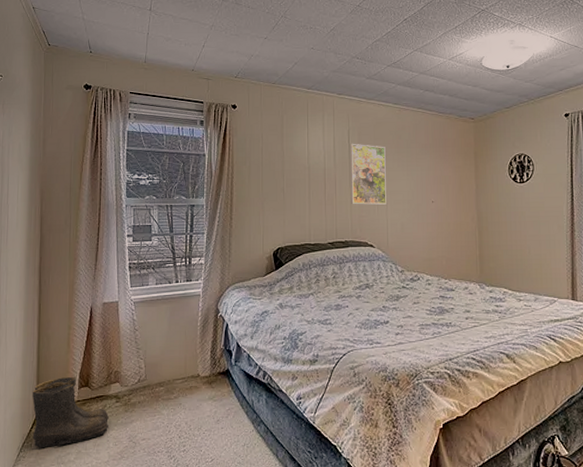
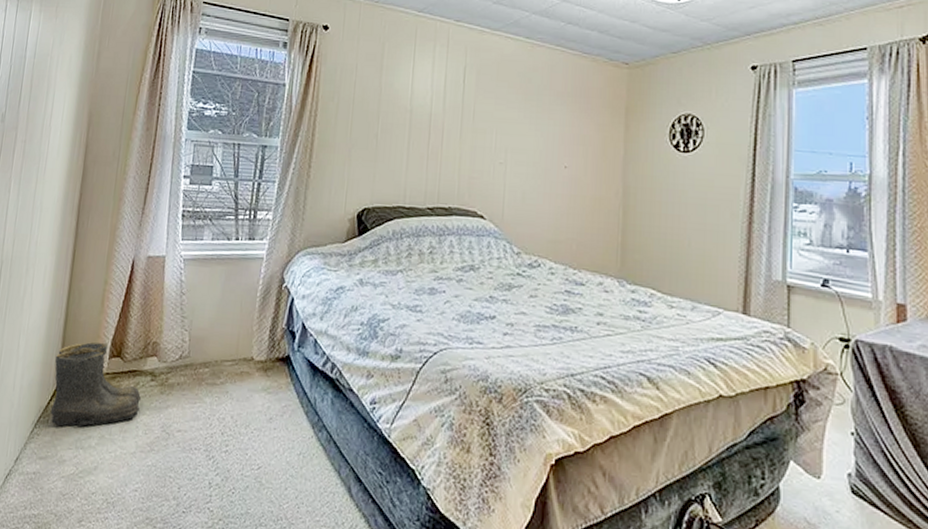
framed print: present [350,143,386,205] -> none [460,83,510,165]

